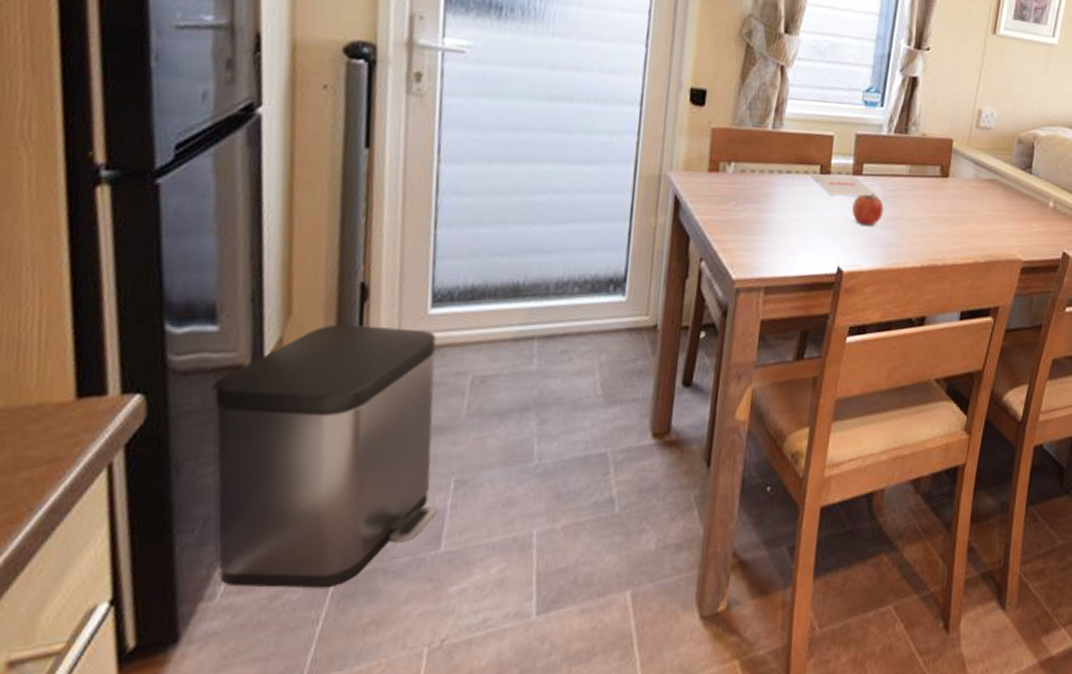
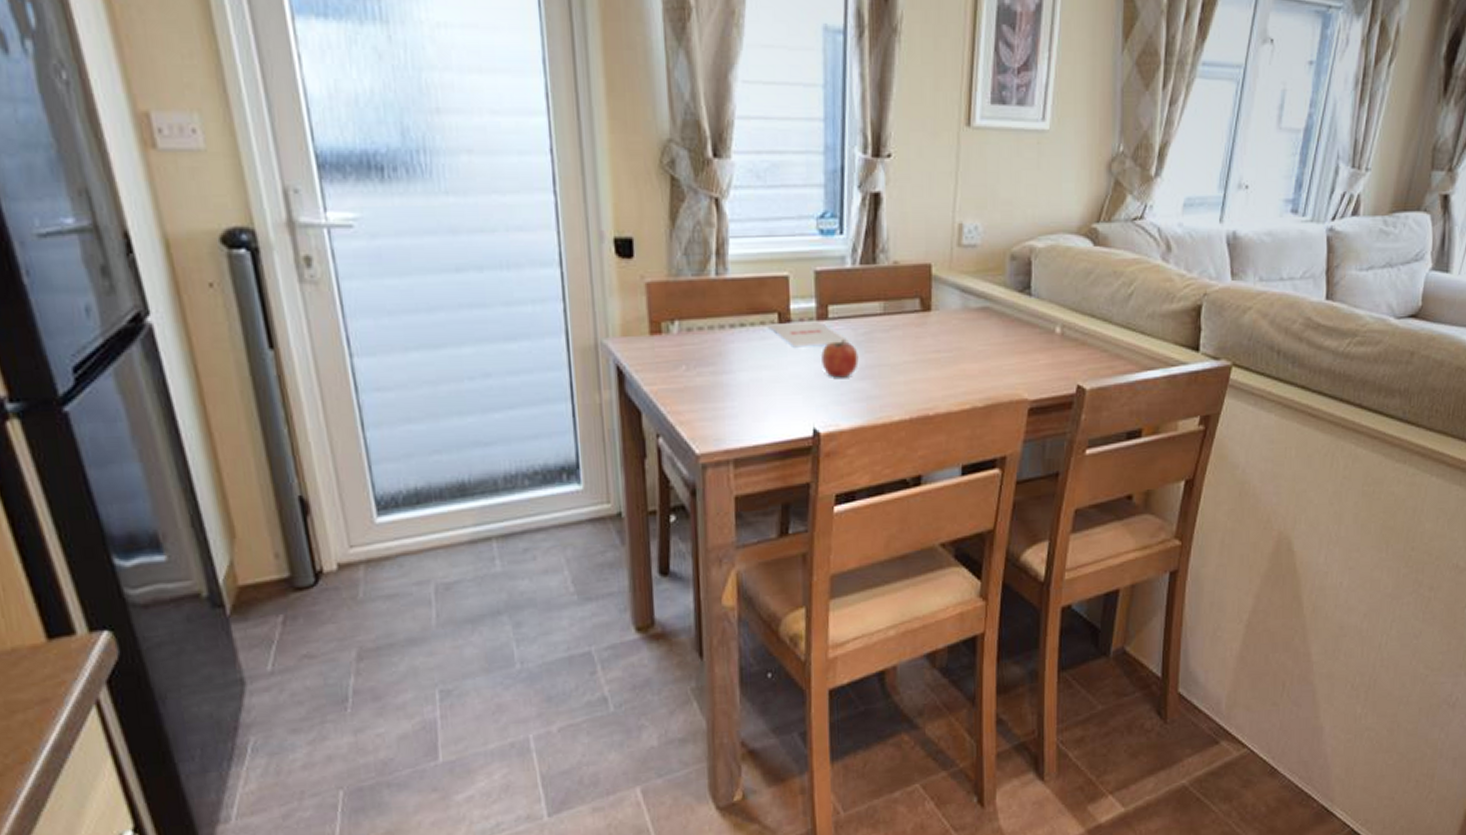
pedal bin: present [215,324,438,588] -> none [179,540,429,808]

